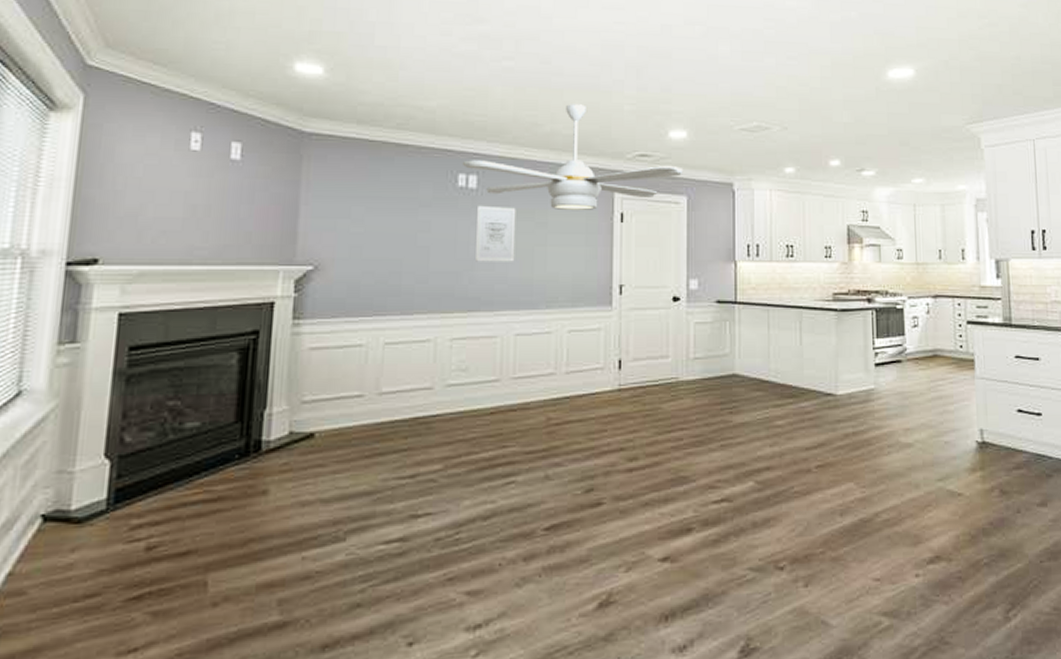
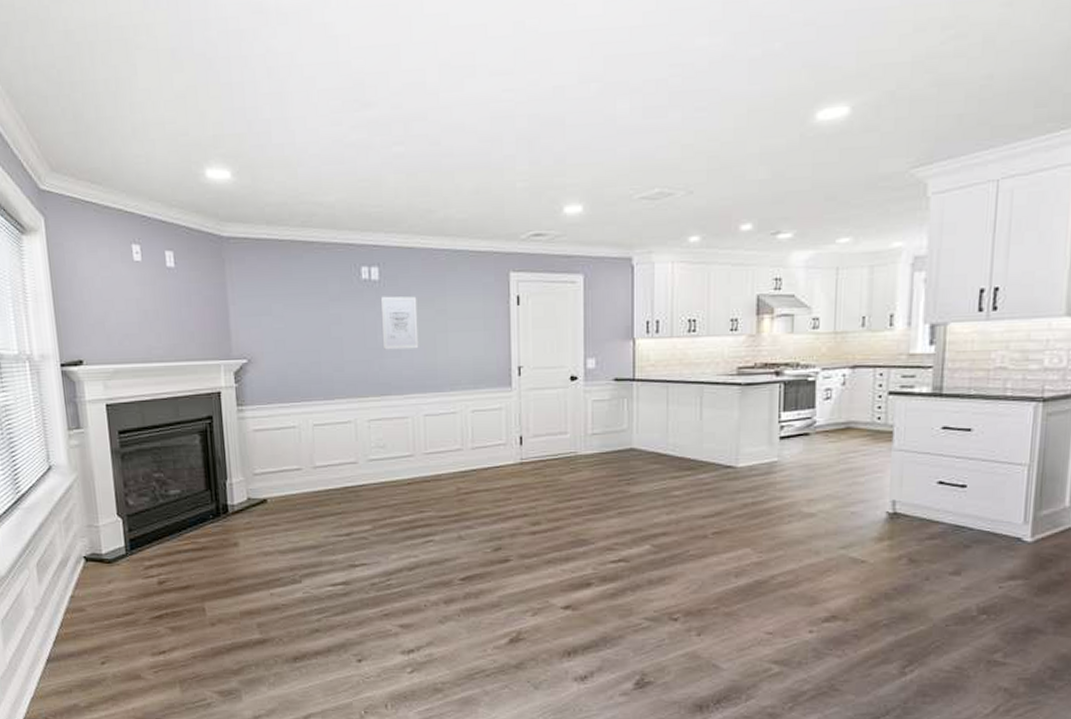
ceiling fan: present [462,104,684,210] -> none [363,186,580,296]

